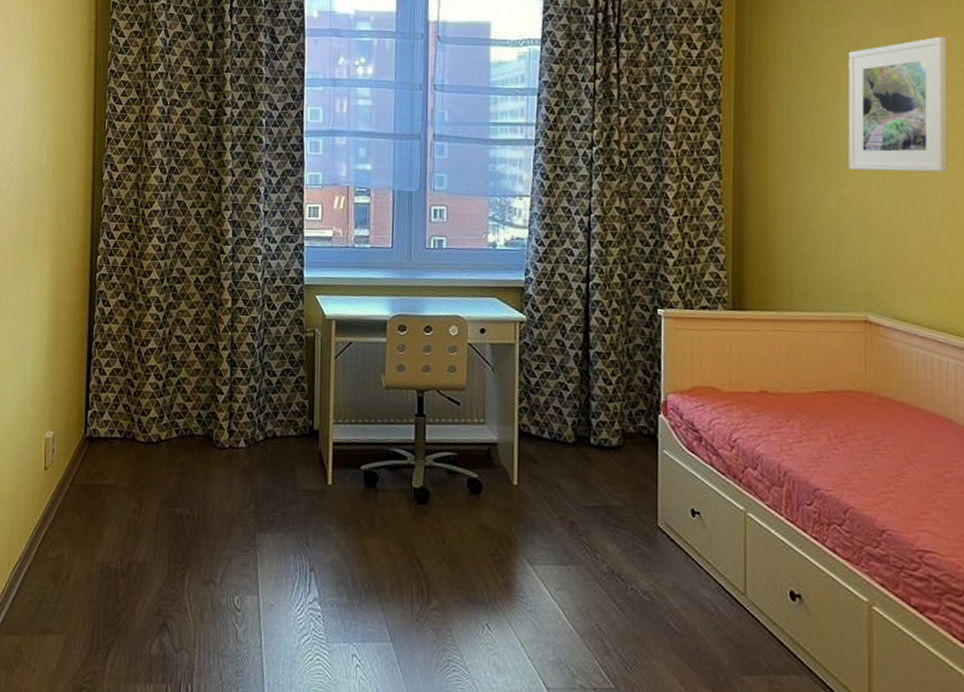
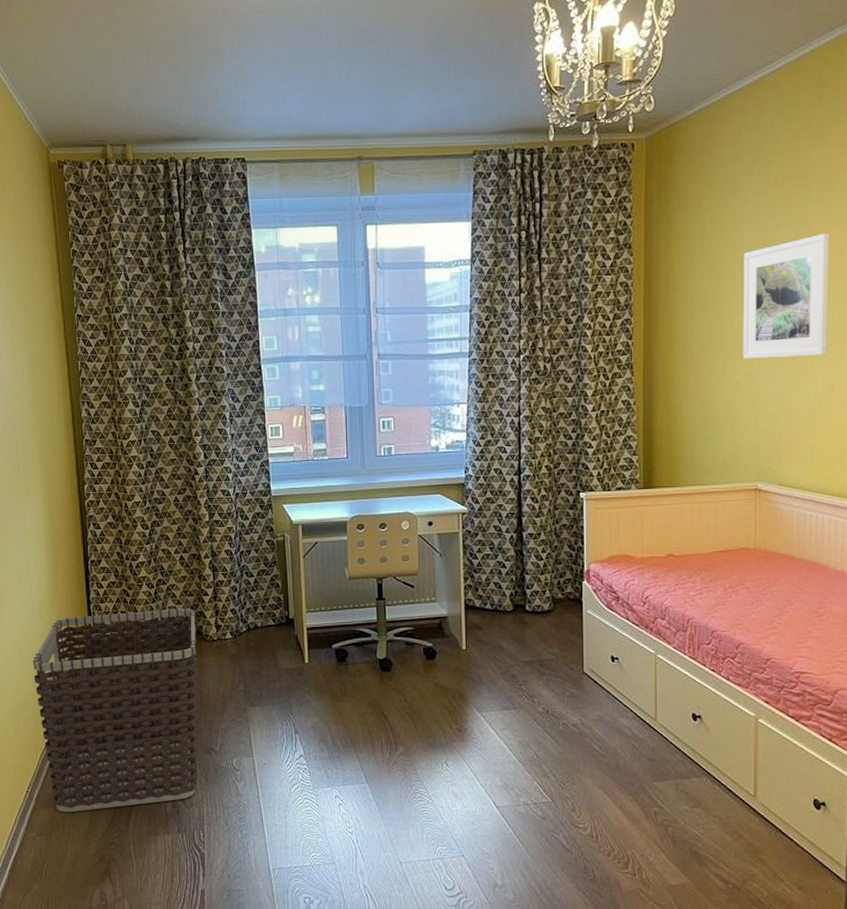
clothes hamper: none [16,405,207,644] -> present [33,607,198,813]

